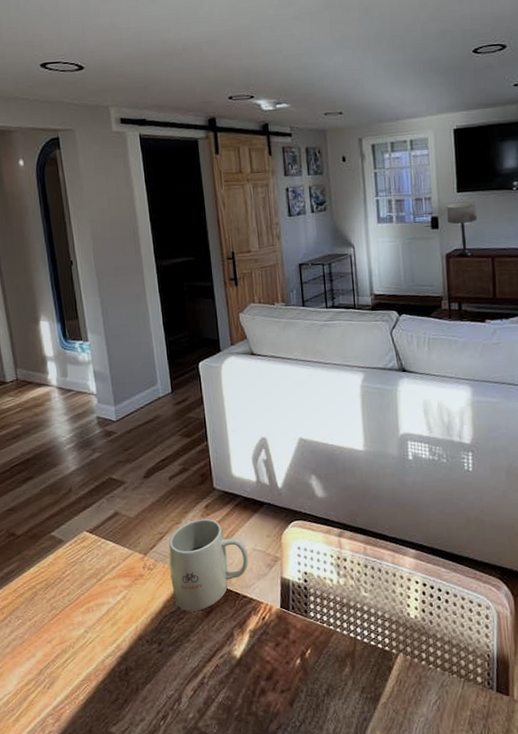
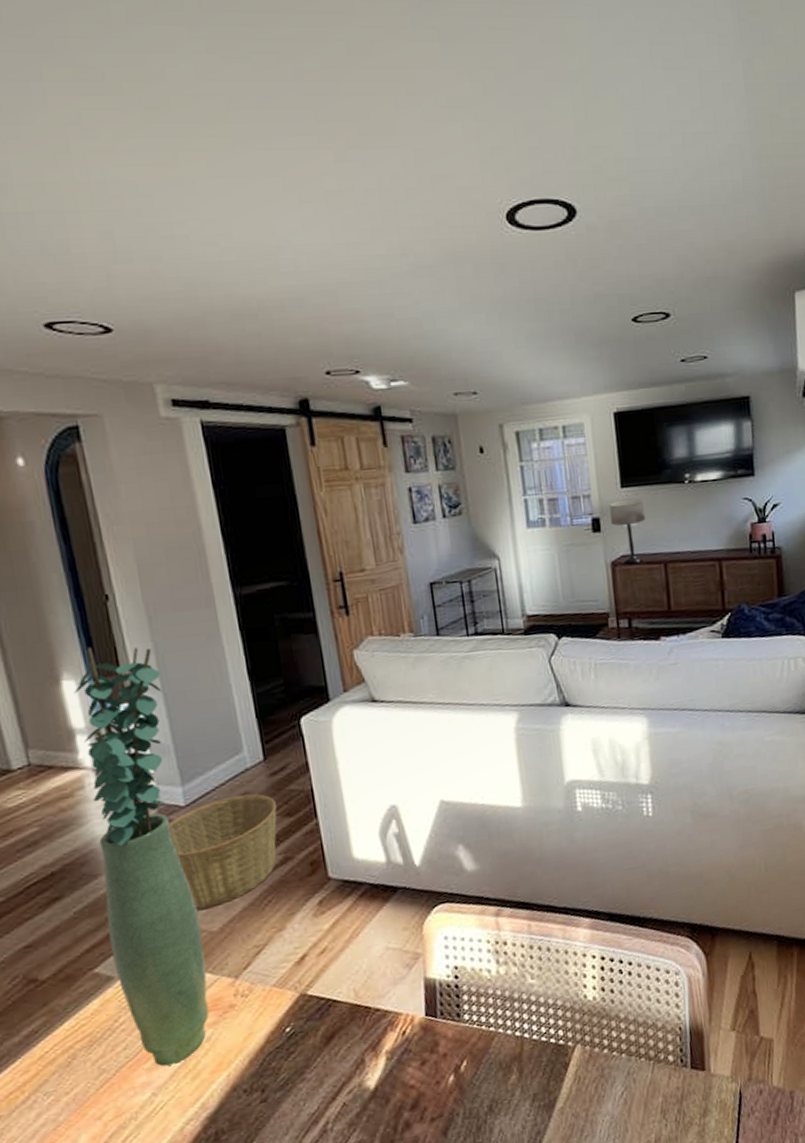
vase: none [47,298,126,612] -> present [74,647,210,1067]
basket: none [103,417,179,499] -> present [167,794,277,910]
mug: present [168,518,249,612] -> none [269,917,381,1042]

